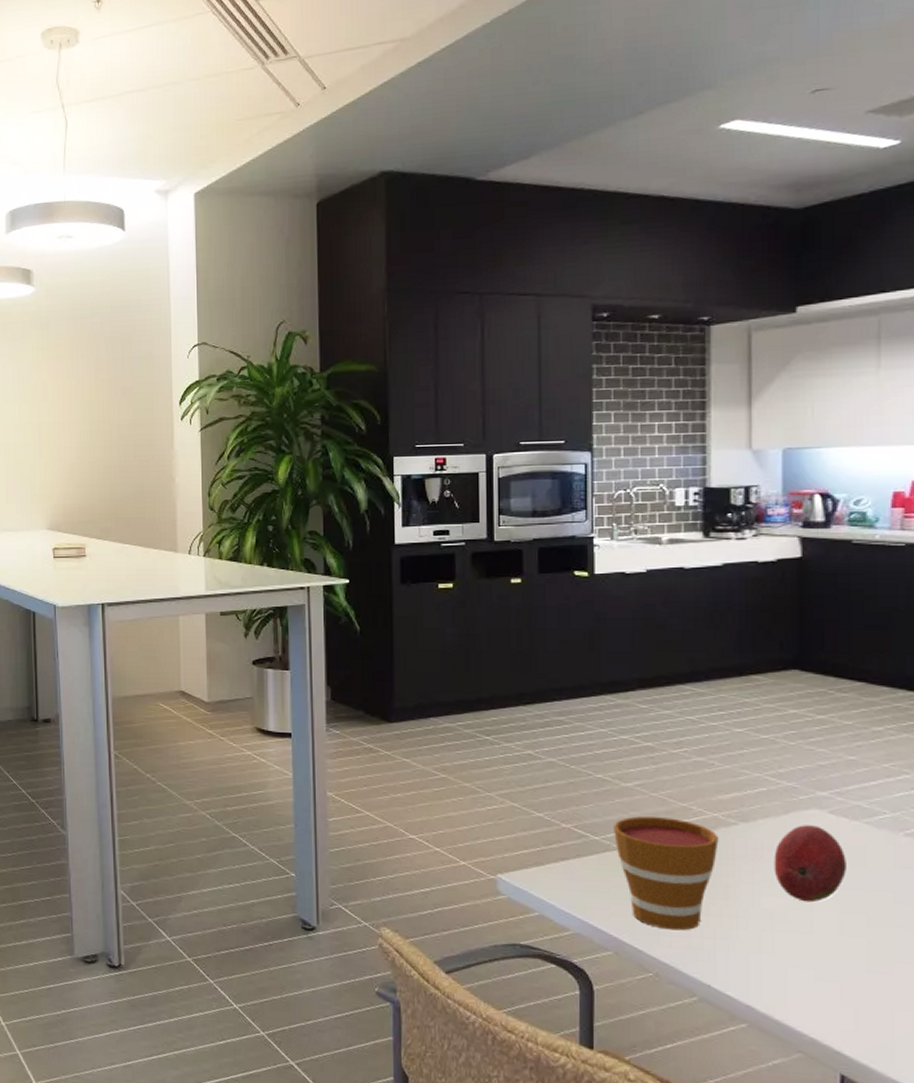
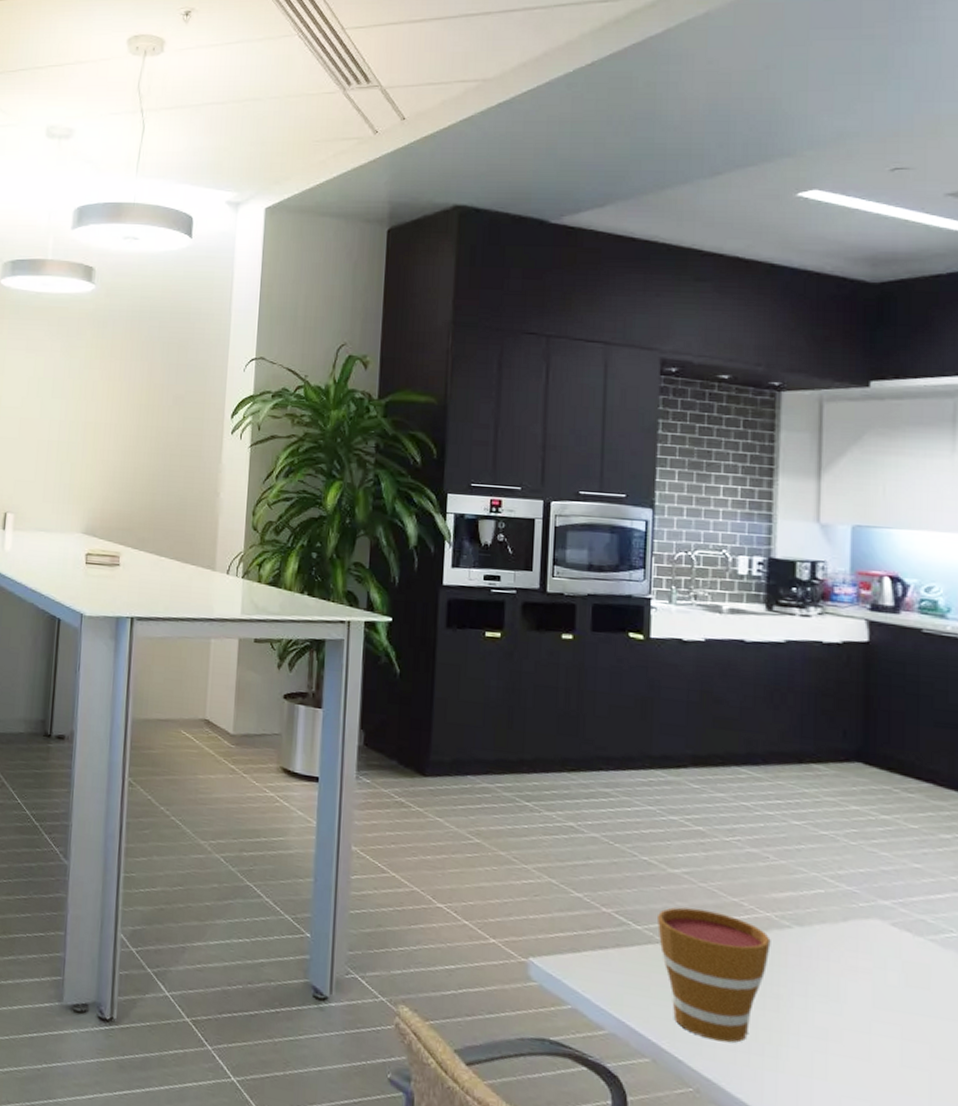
fruit: present [774,825,846,903] -> none [829,935,909,1025]

